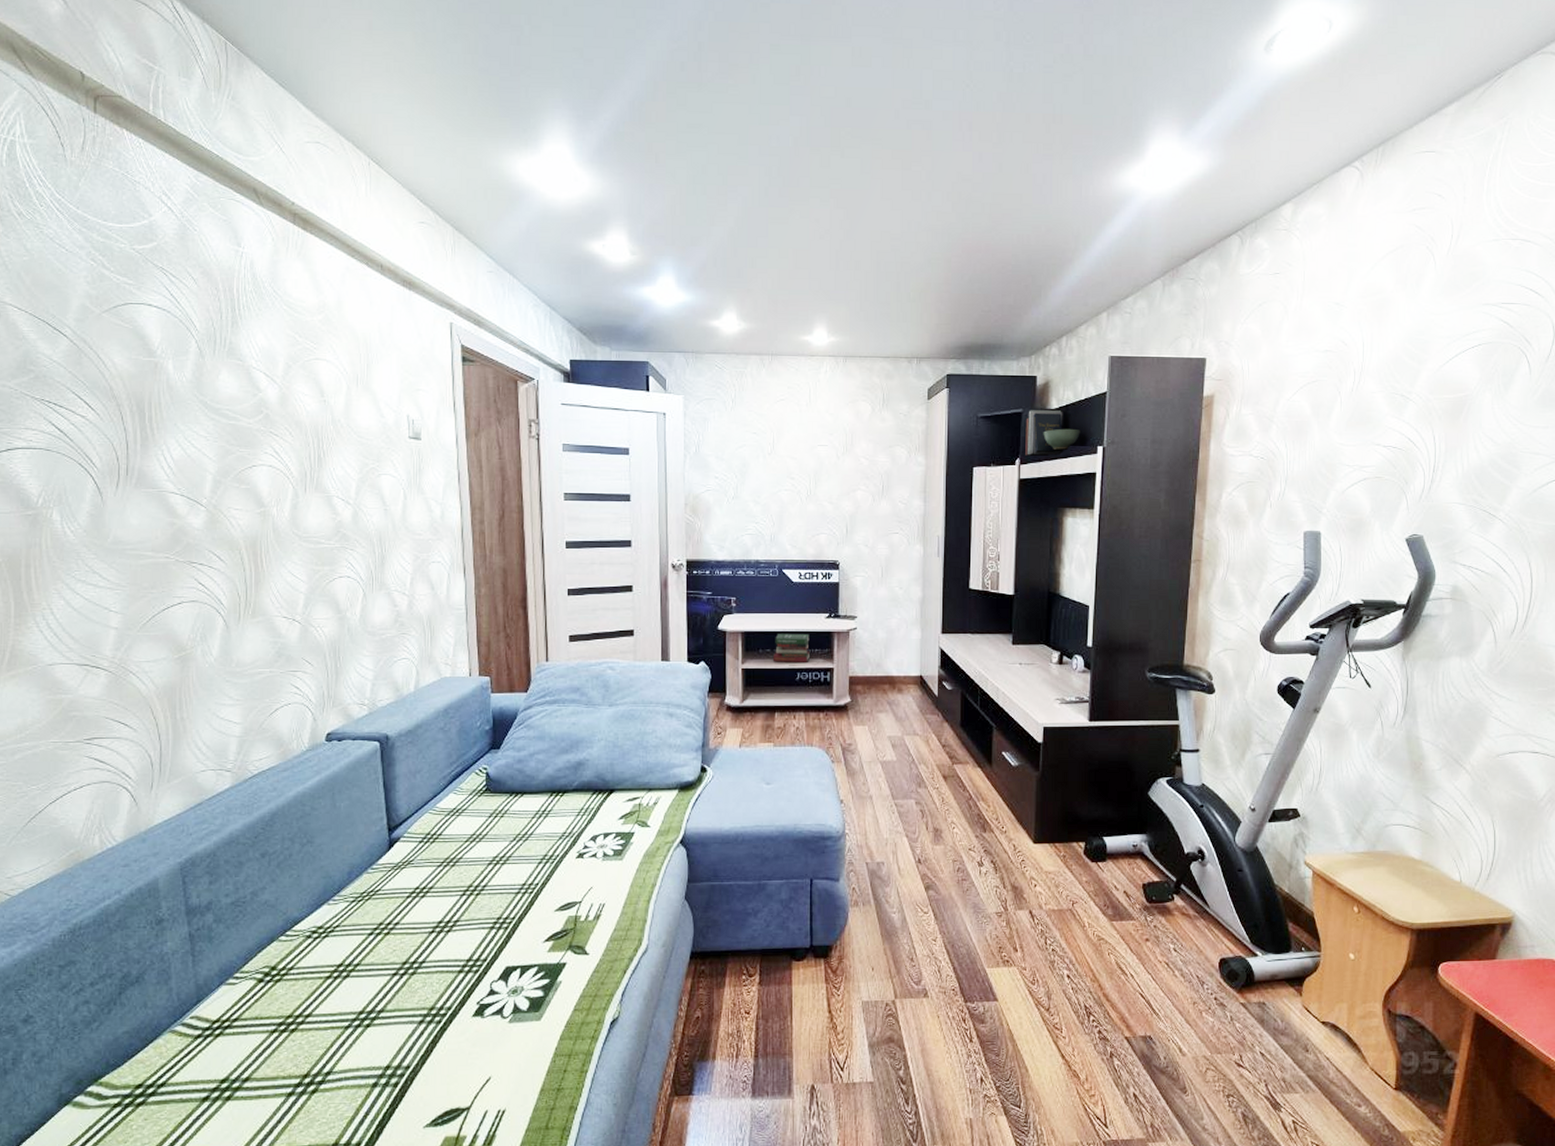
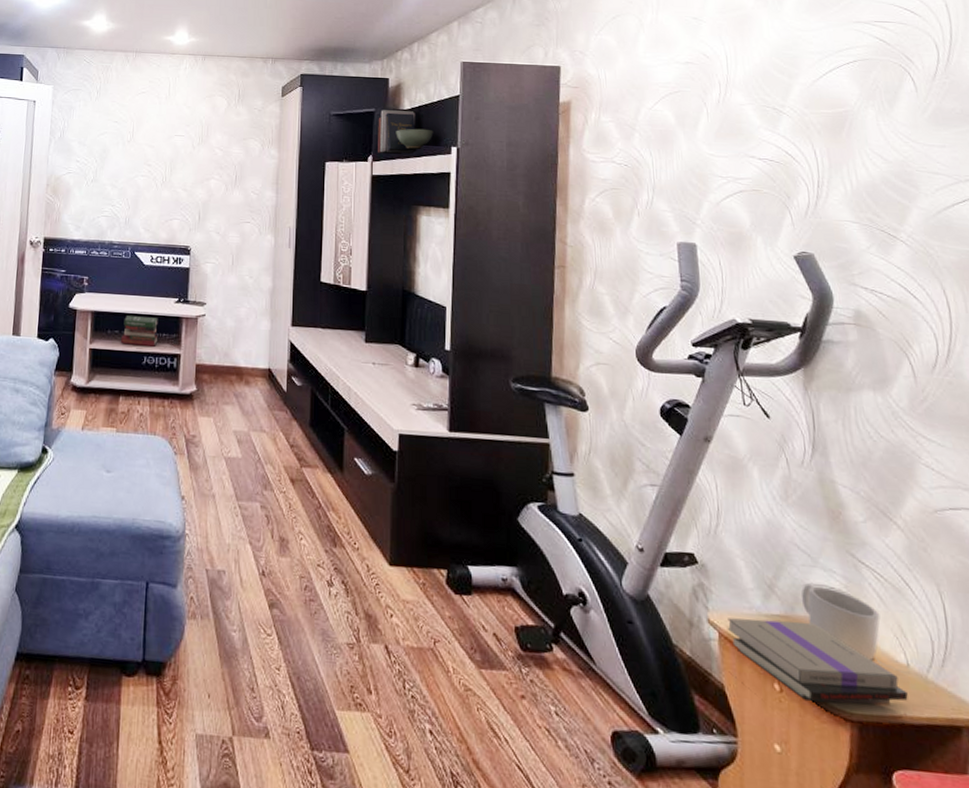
books: none [1320,856,1458,918] -> present [727,618,908,705]
mug: none [1382,824,1444,880] -> present [801,583,880,660]

